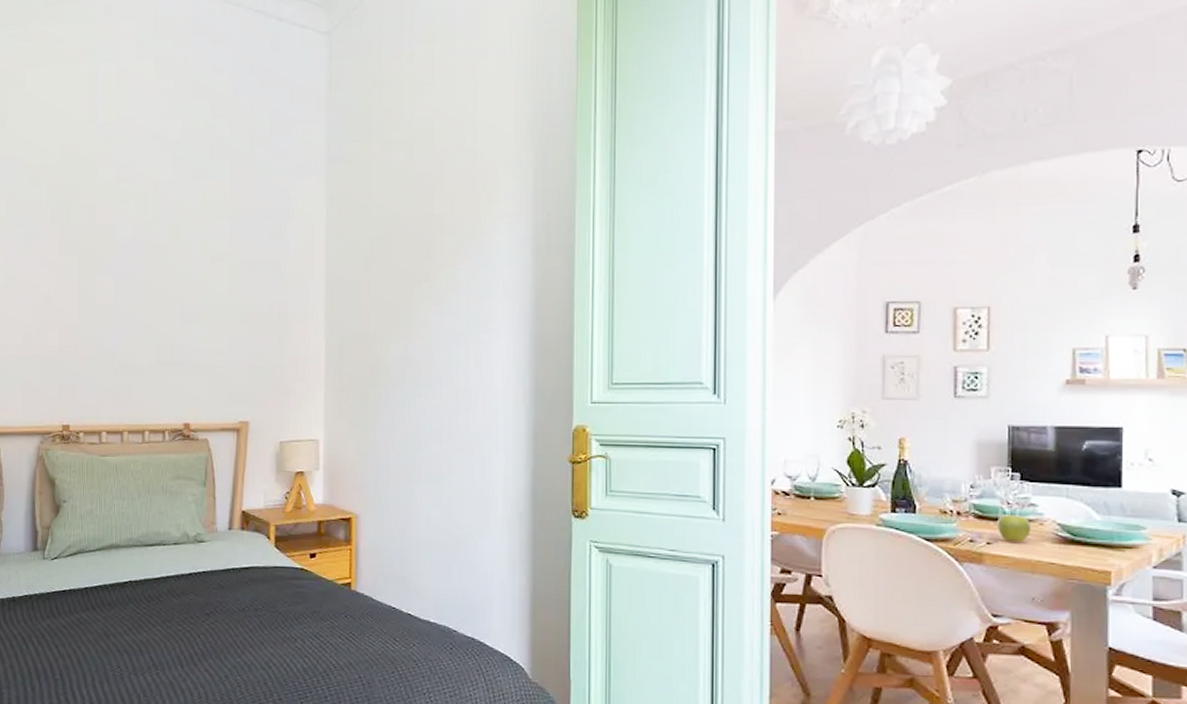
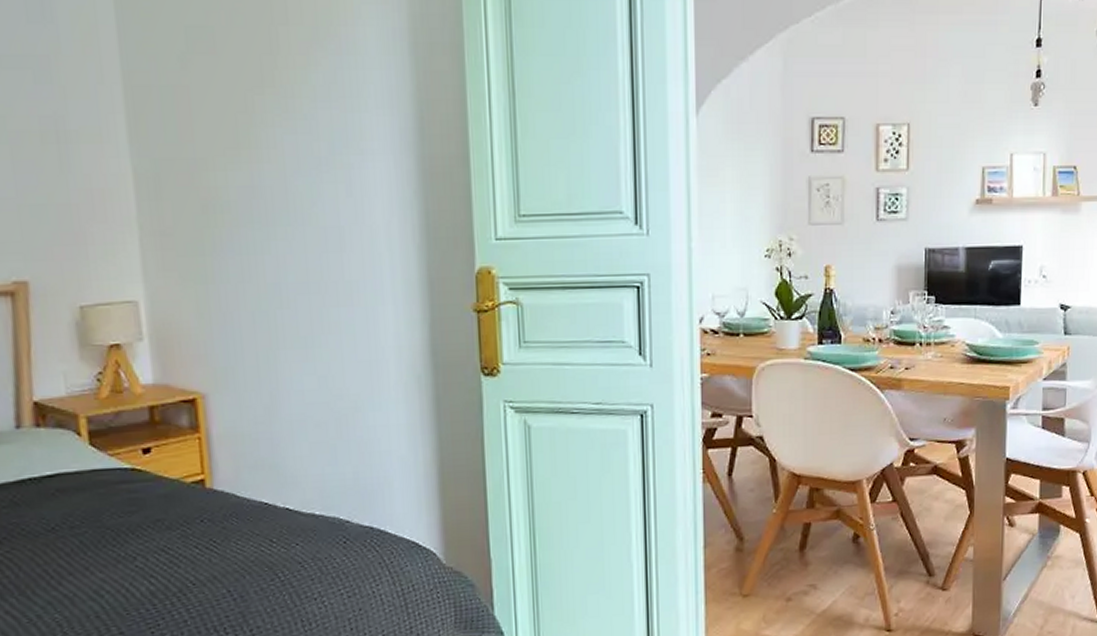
fruit: present [998,513,1030,542] -> none [915,337,943,366]

